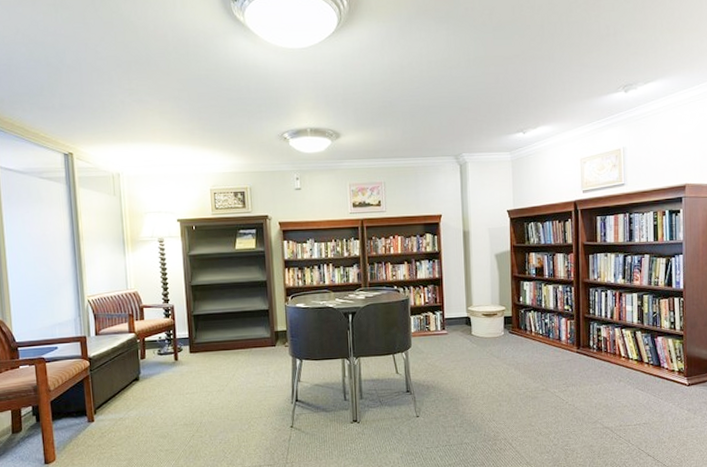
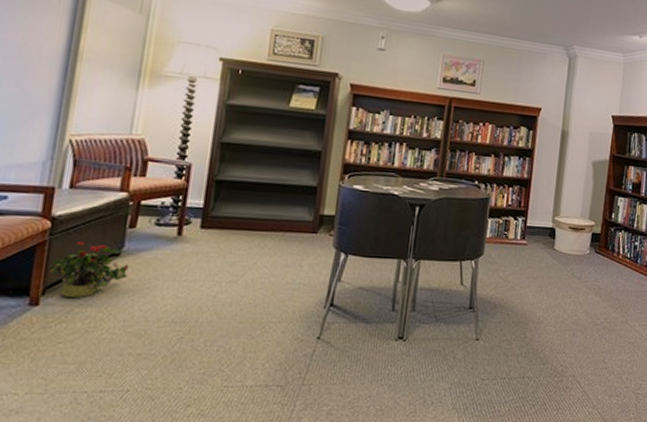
potted plant: none [93,373,148,415] -> present [47,241,130,299]

